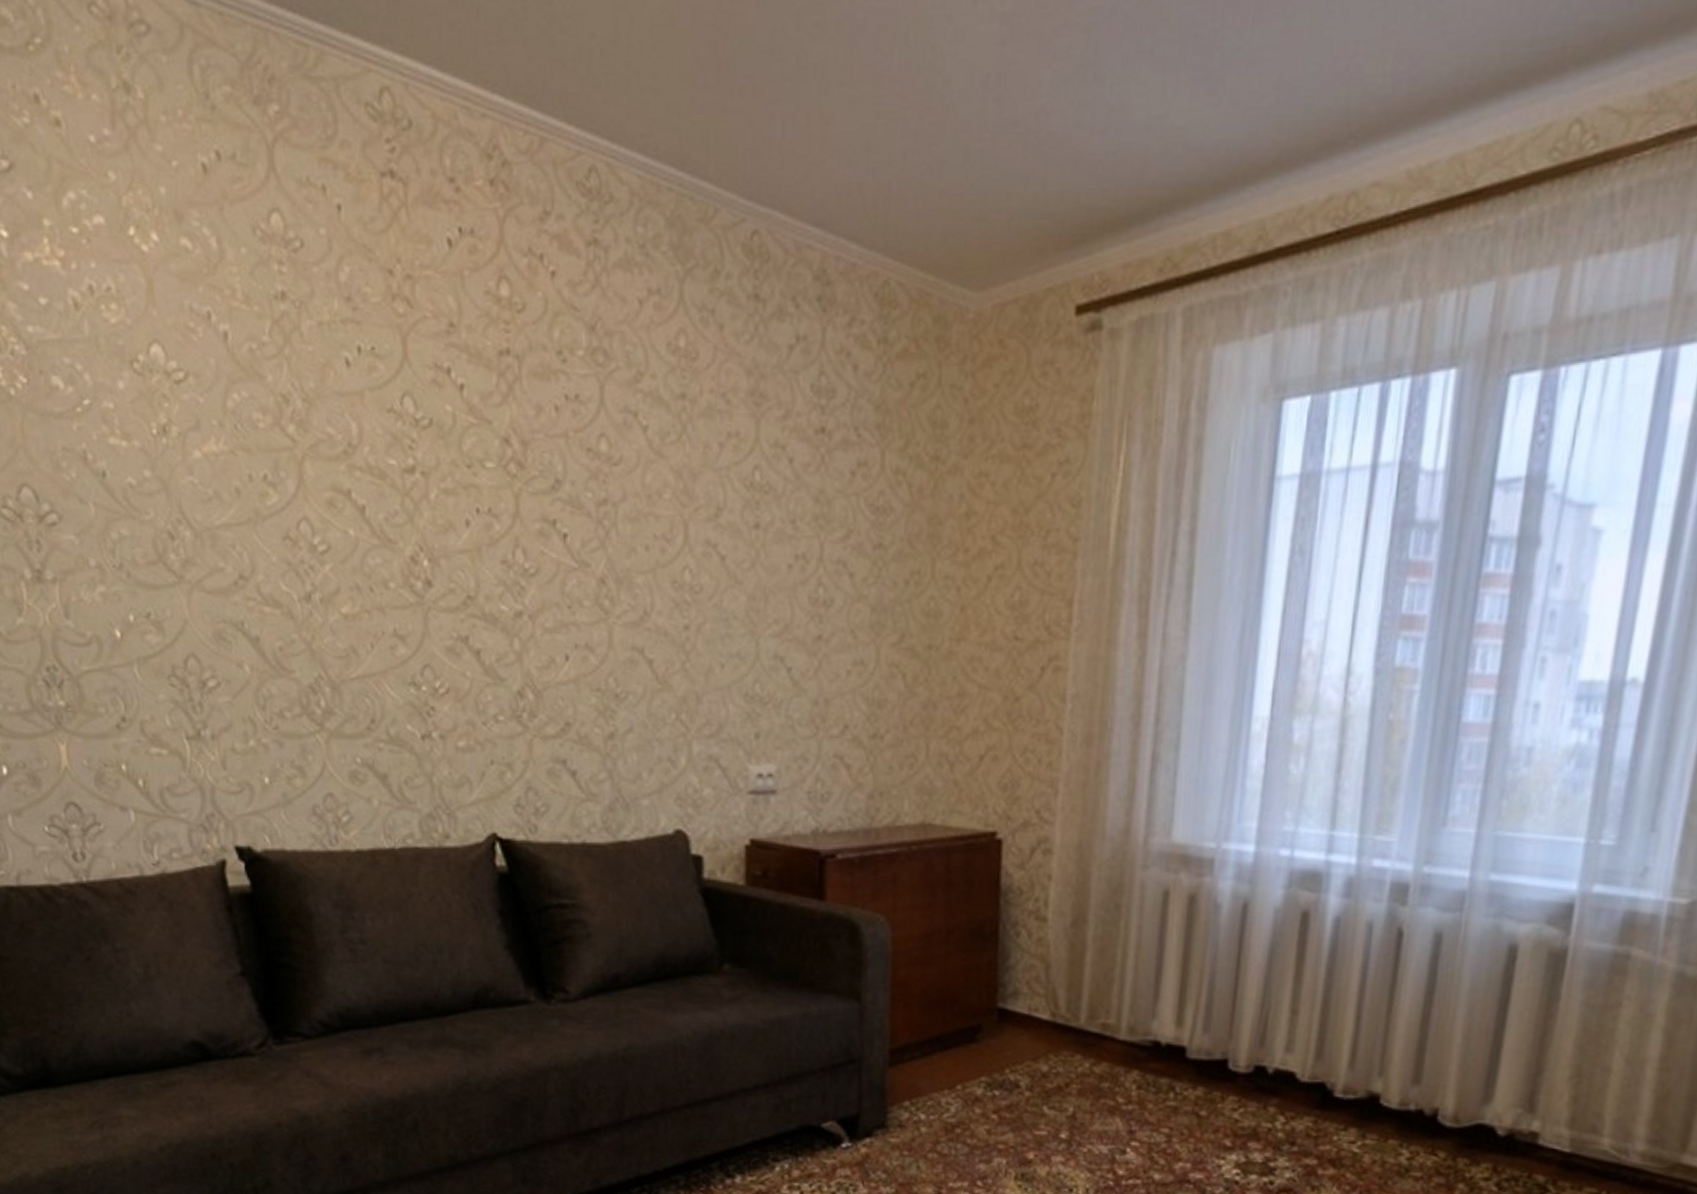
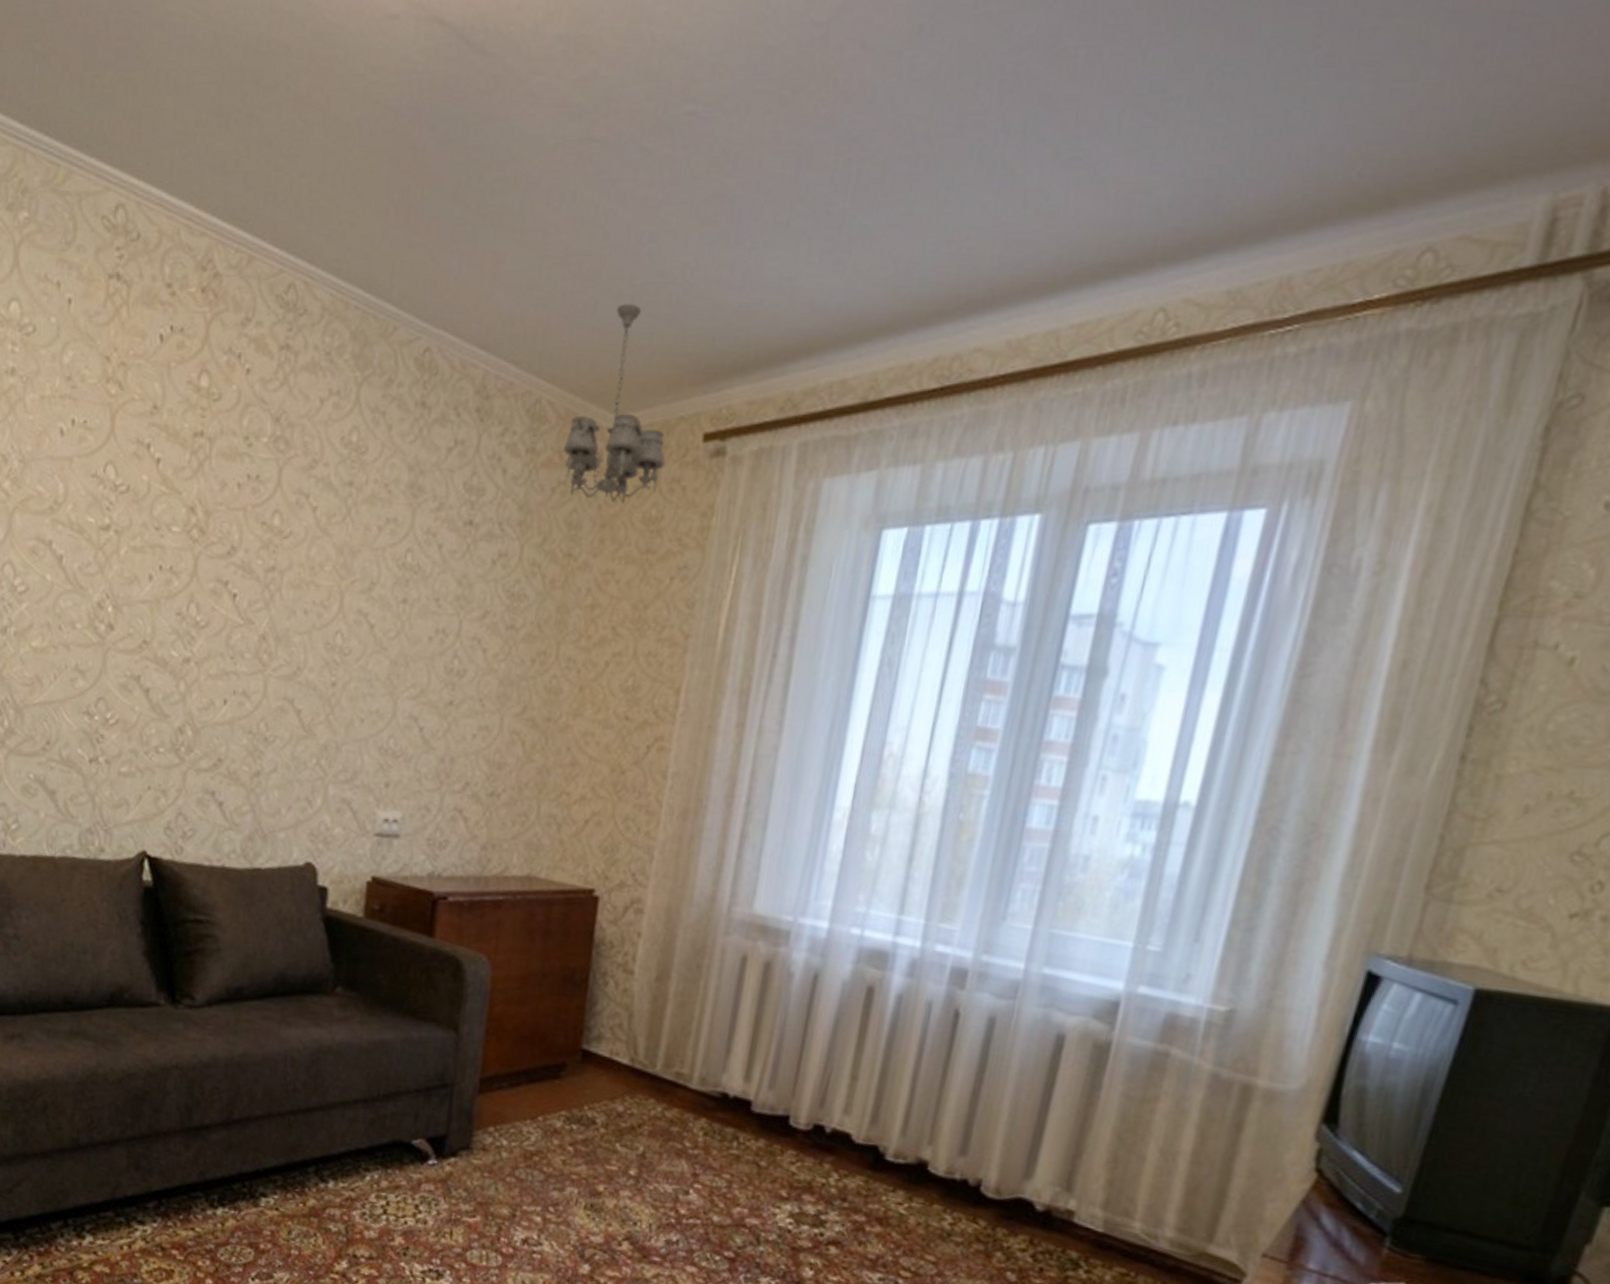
chandelier: none [919,159,1036,395] -> present [563,303,666,504]

